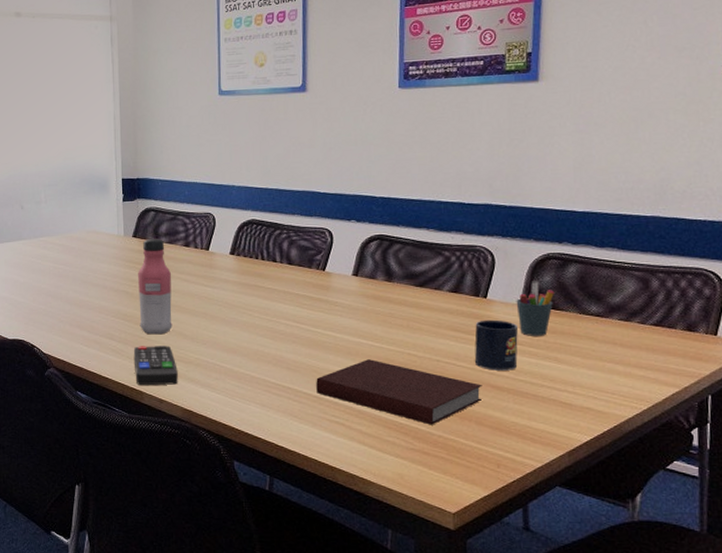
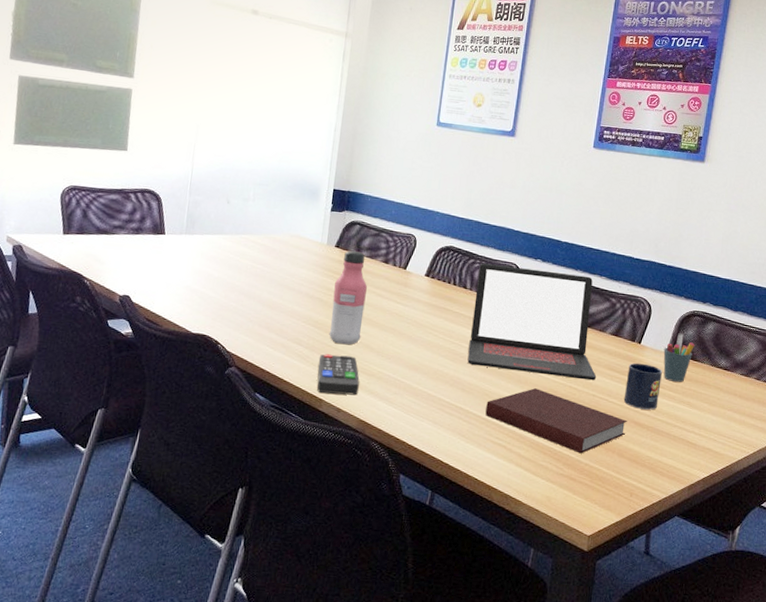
laptop: none [287,231,439,345] -> present [467,263,597,381]

